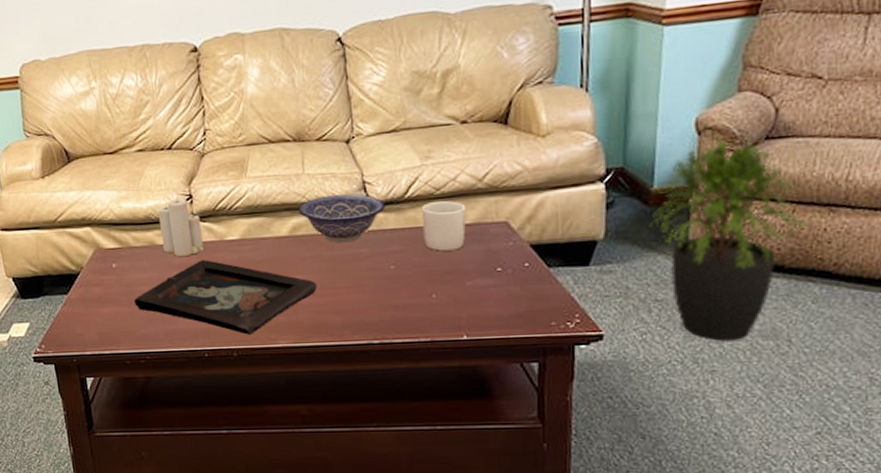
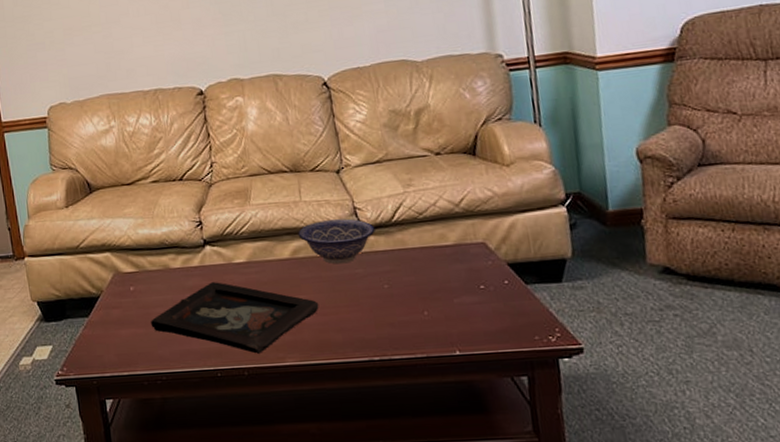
candle: present [157,197,205,258] -> none [171,224,215,280]
mug: present [421,200,467,251] -> none [407,223,449,271]
potted plant: present [649,139,808,341] -> none [606,166,749,352]

